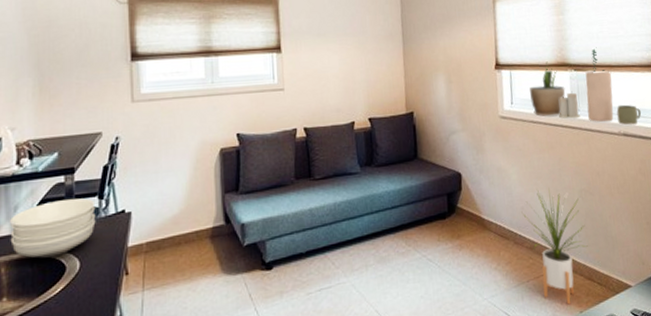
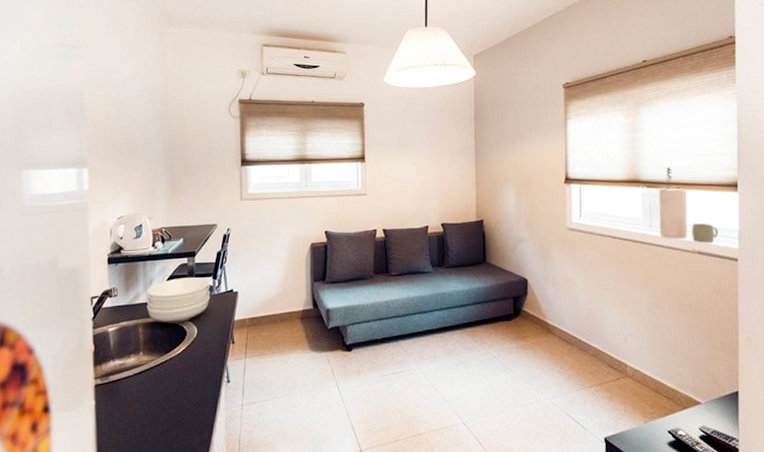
house plant: present [521,188,588,305] -> none [586,299,655,414]
potted plant: present [530,61,566,117] -> none [599,177,637,231]
candle: present [559,91,580,119] -> none [629,207,652,234]

